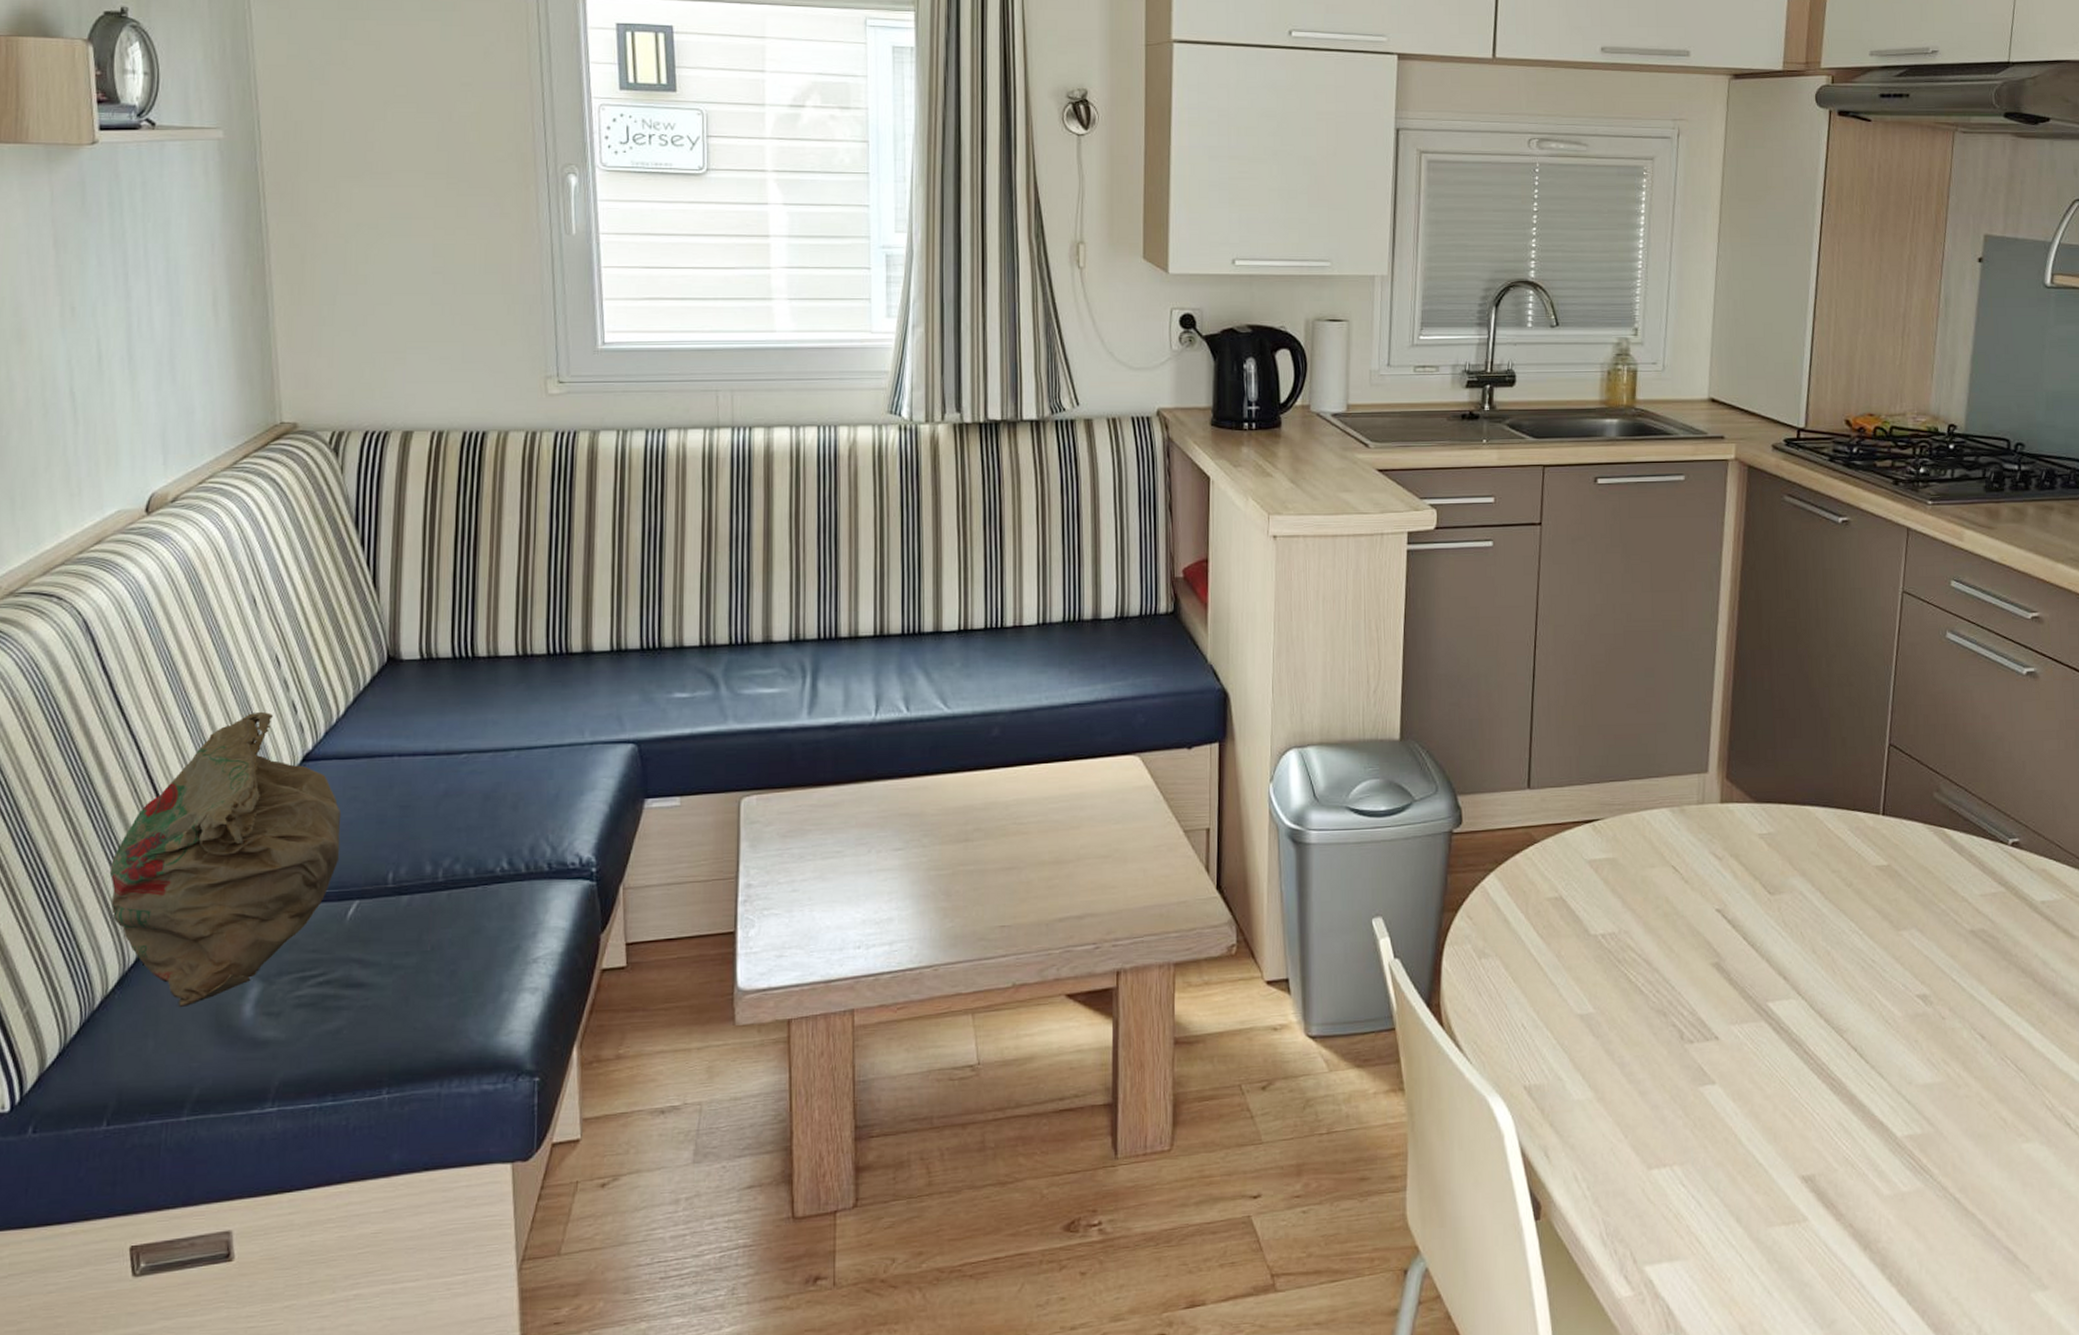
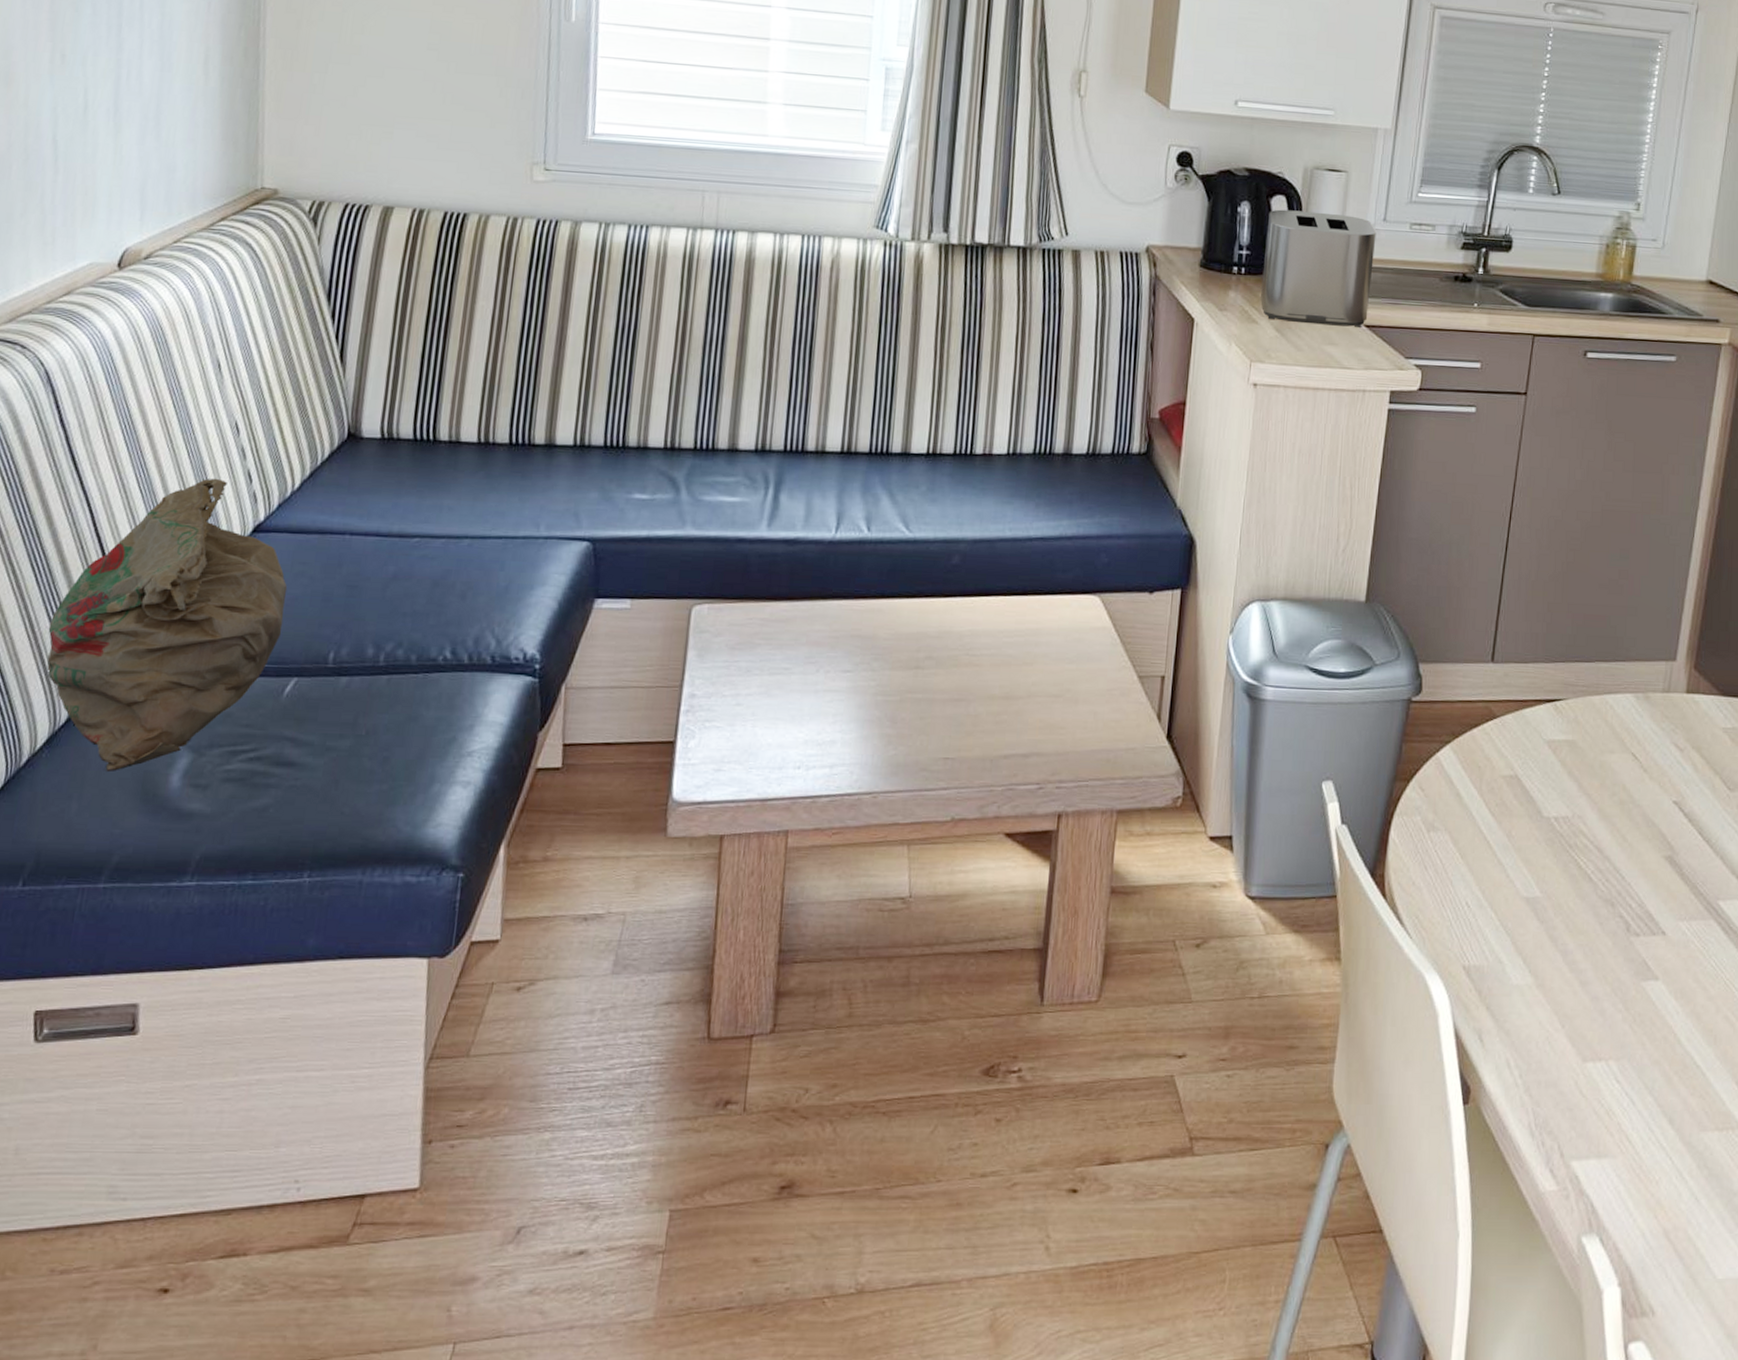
toaster: none [1273,362,1382,473] -> present [1261,209,1377,329]

